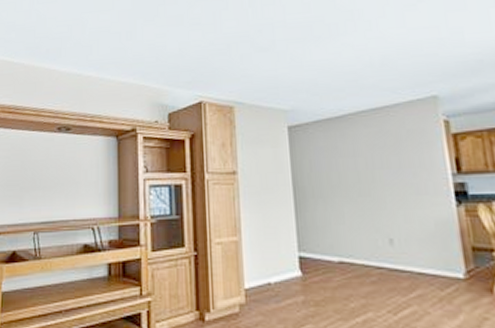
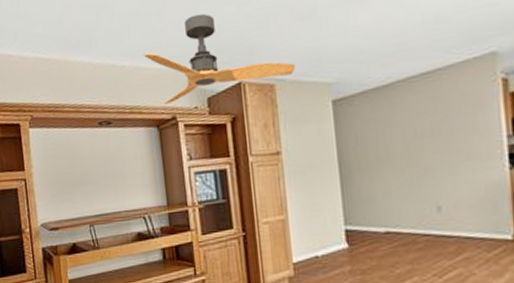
ceiling fan: none [109,36,254,116] -> present [142,13,295,104]

